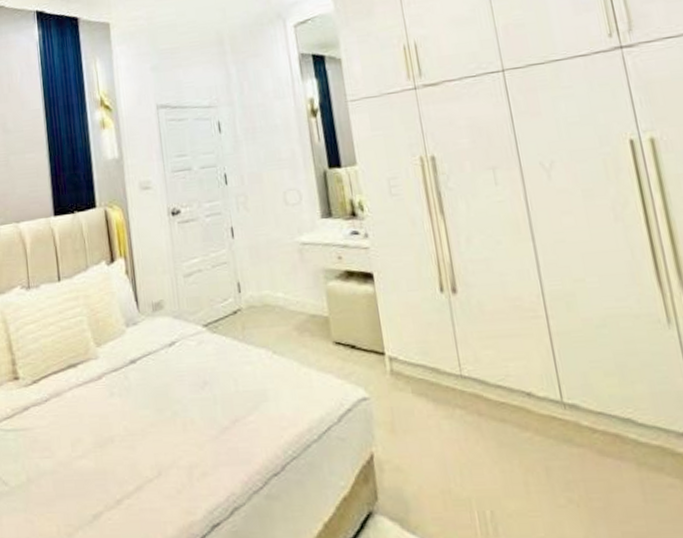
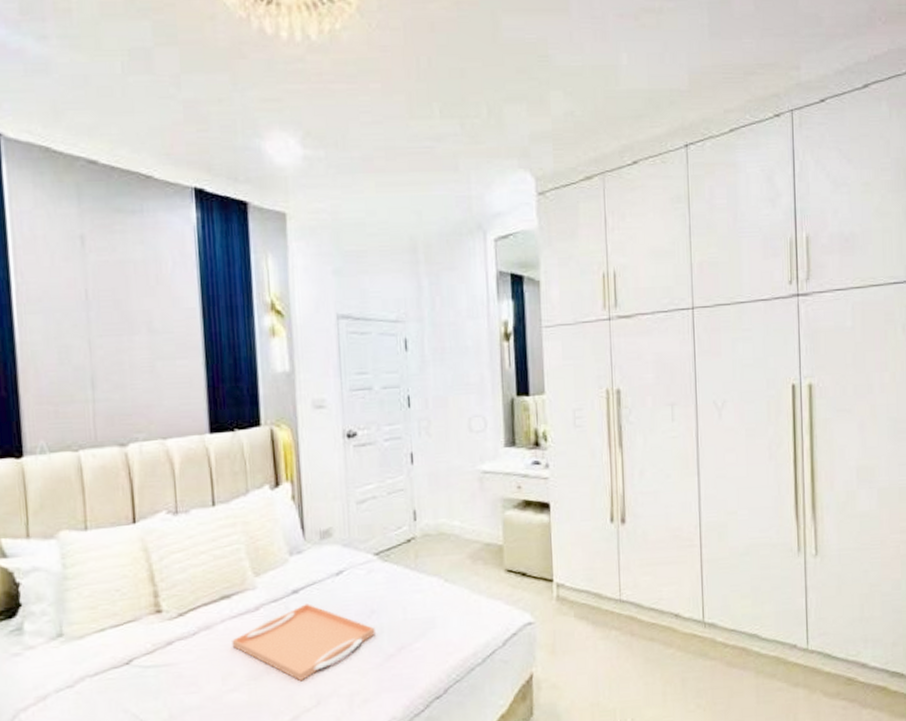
serving tray: none [79,374,209,451] -> present [232,604,375,682]

